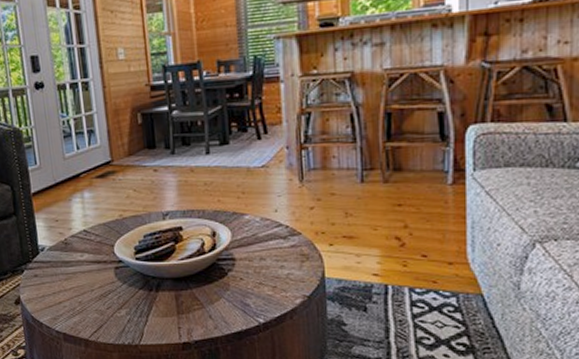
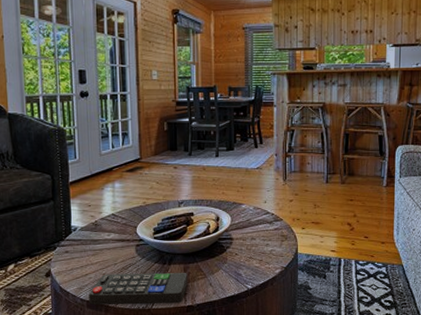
remote control: none [64,301,181,339] -> present [88,272,188,305]

